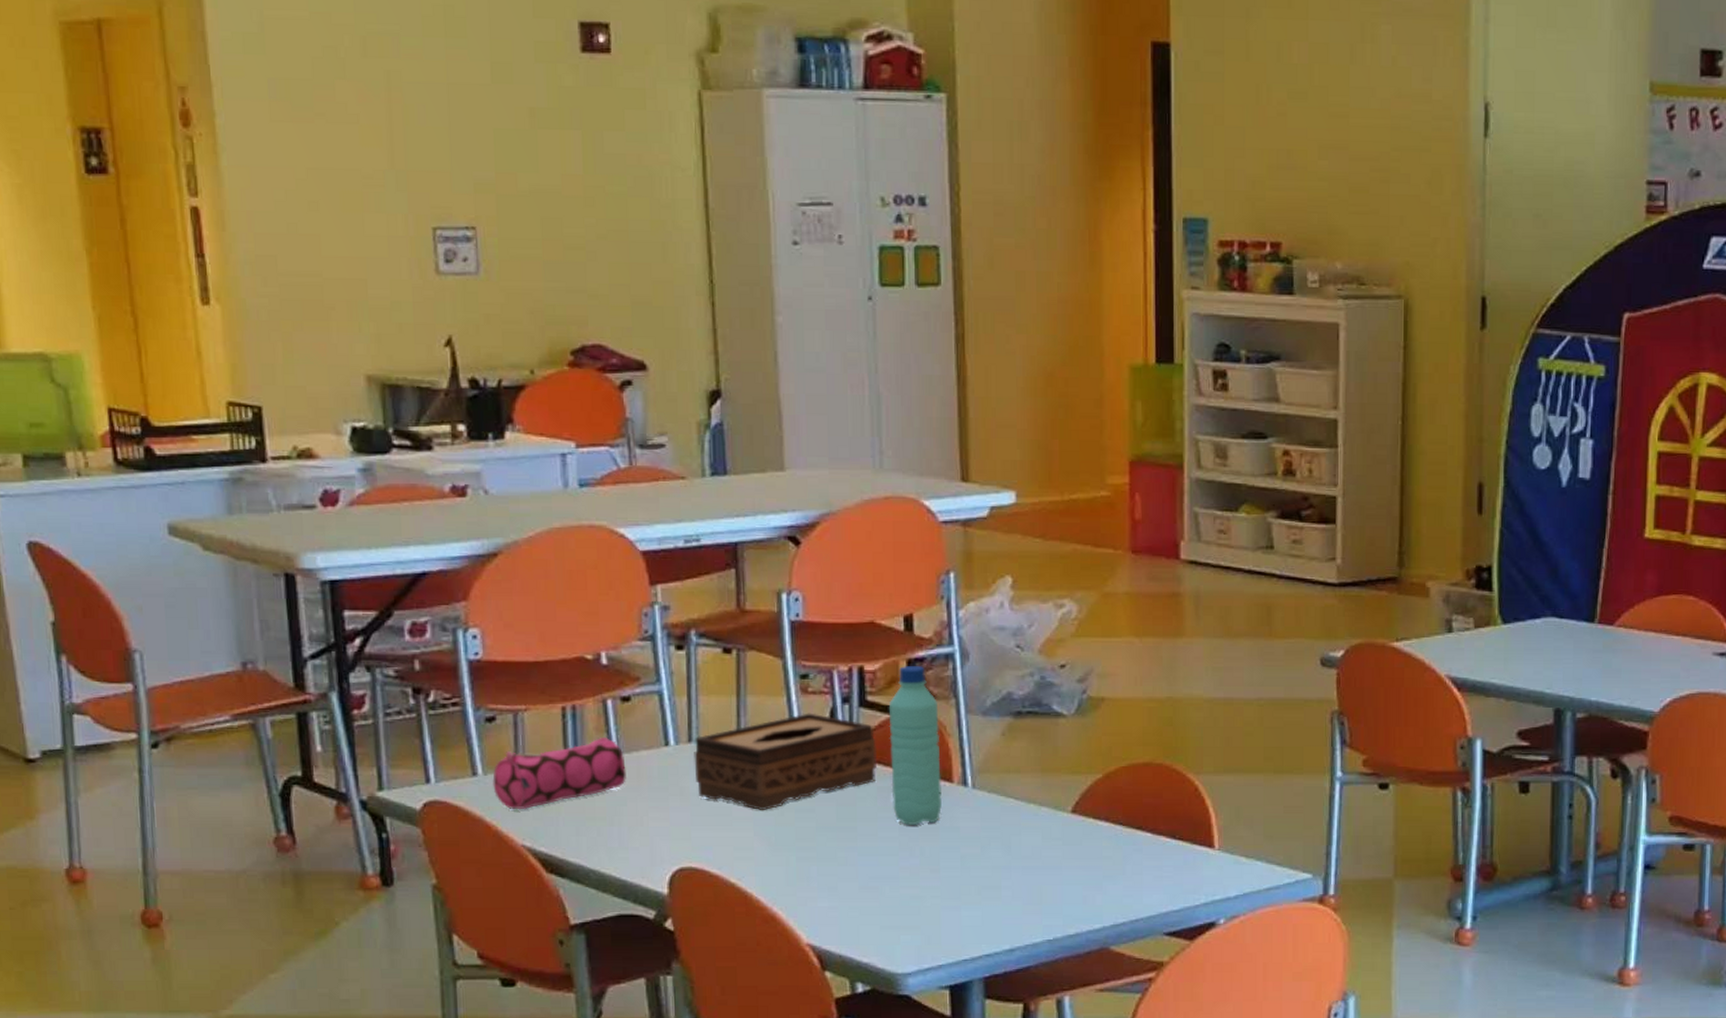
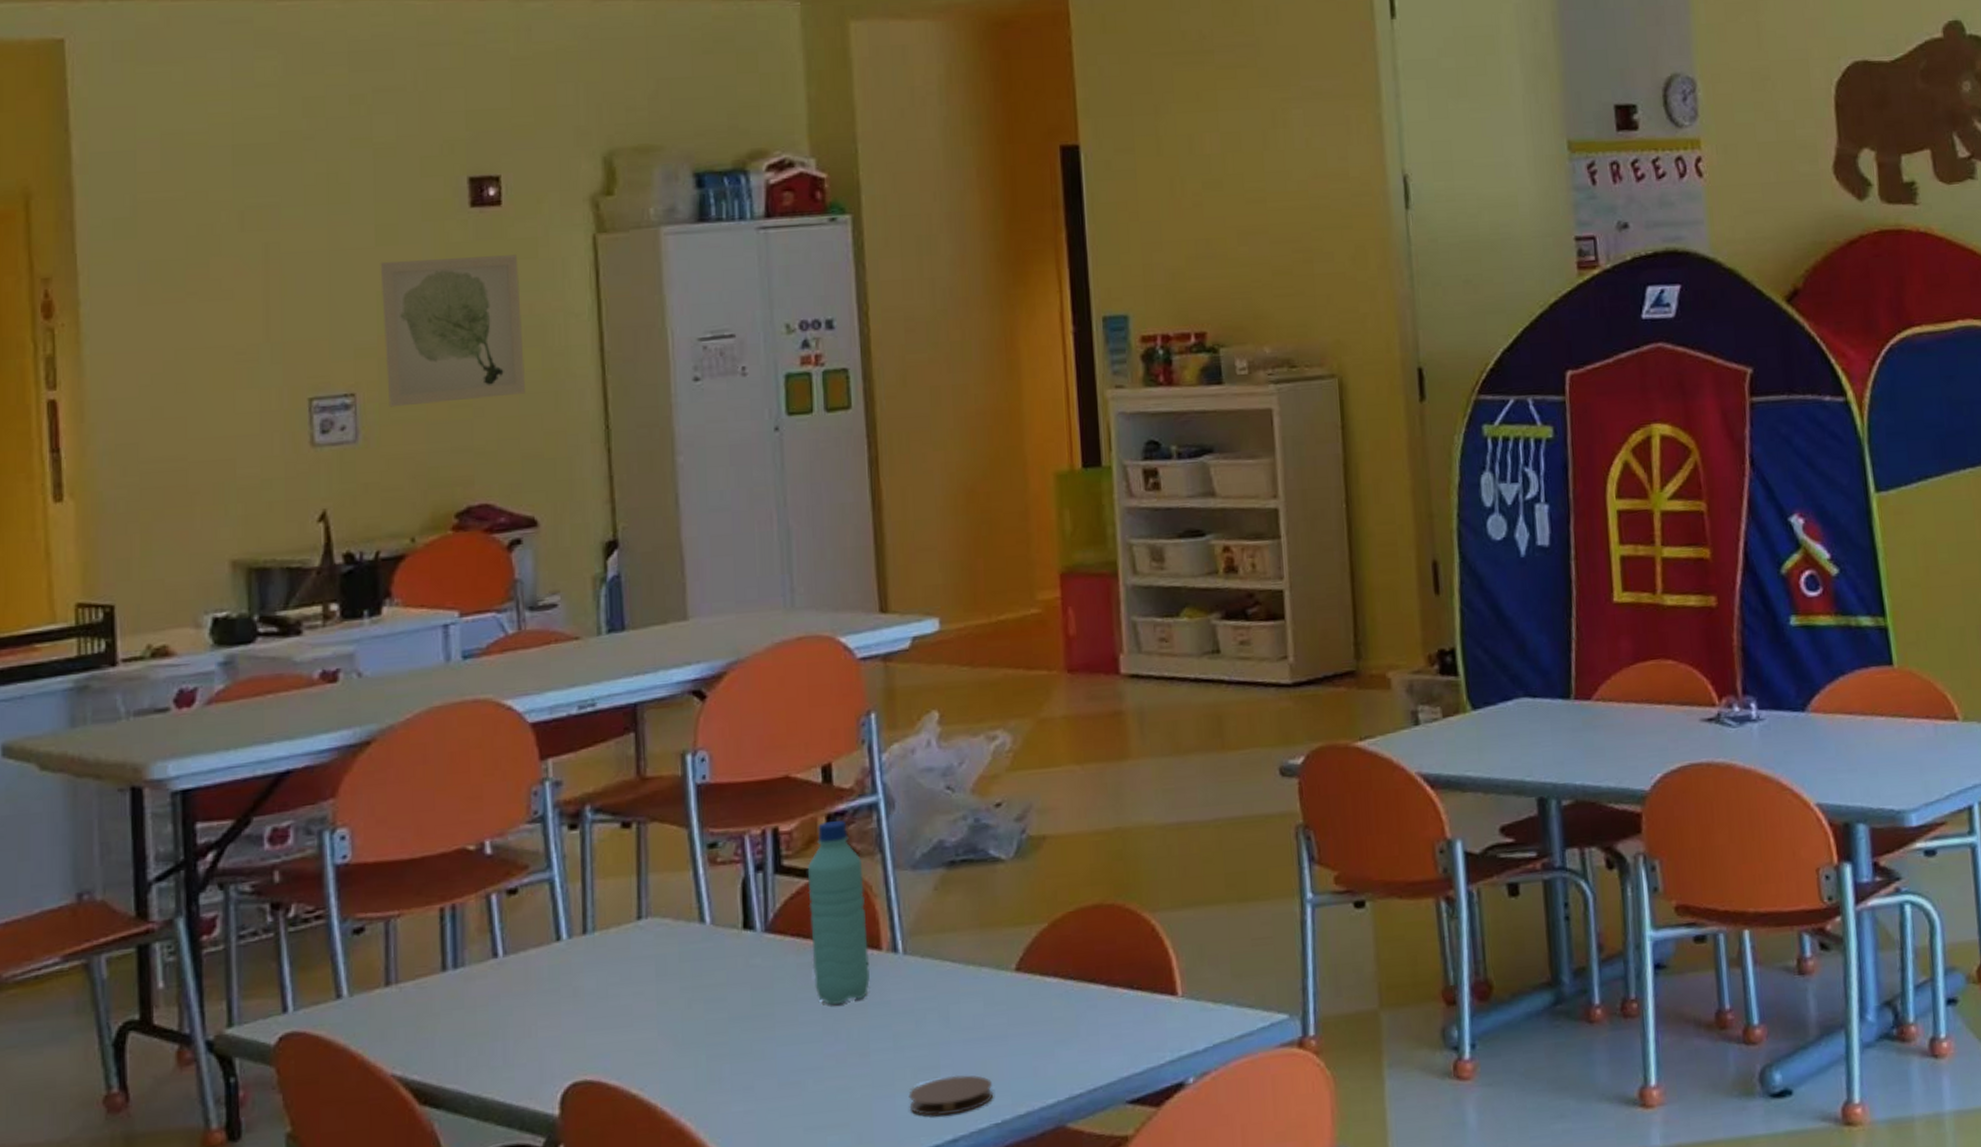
pencil case: present [492,736,626,810] -> none [359,937,512,1034]
wall art: none [496,99,634,244] -> present [380,255,525,407]
tissue box: present [694,713,878,810] -> none [589,886,796,1005]
coaster: none [973,895,1046,929] -> present [908,1075,993,1117]

